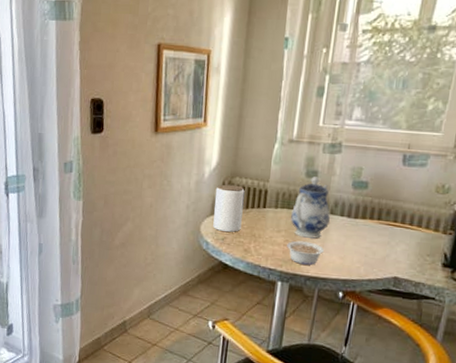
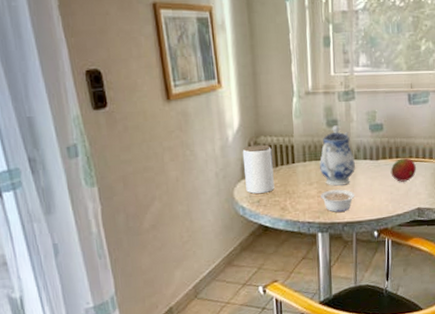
fruit: none [368,221,400,247] -> present [390,158,416,182]

